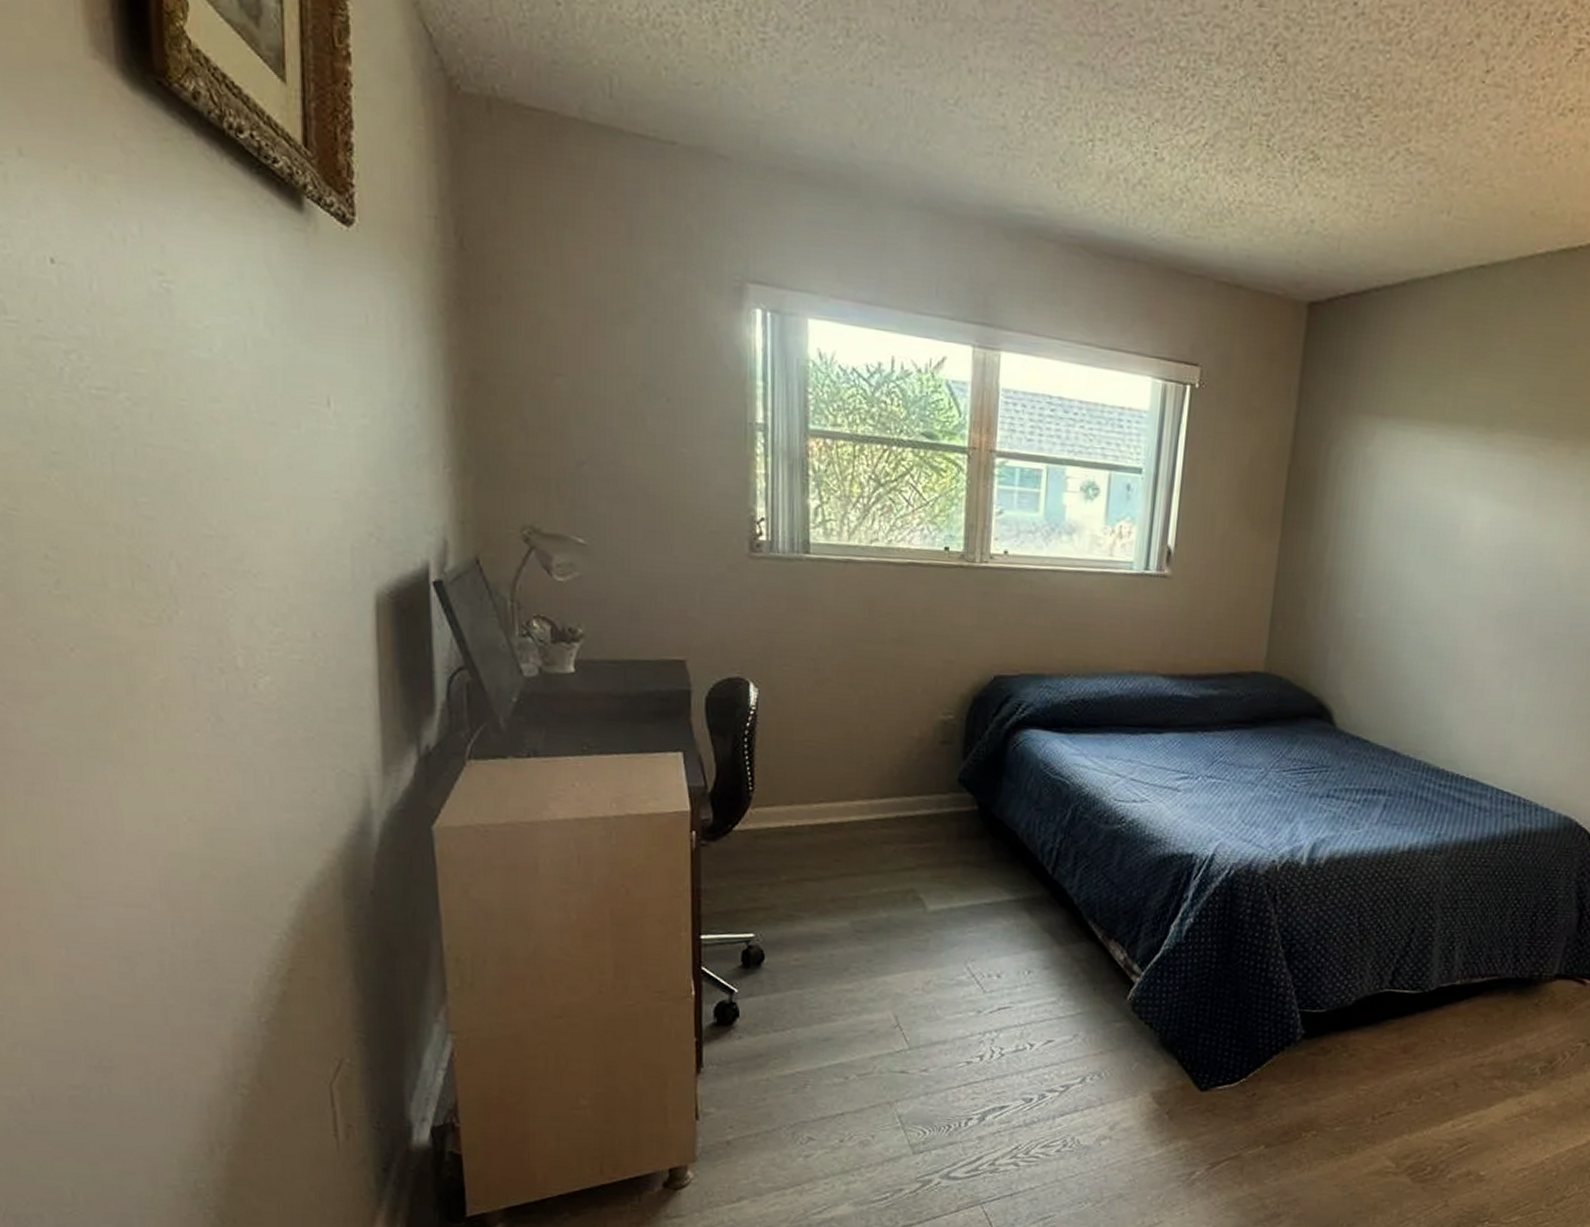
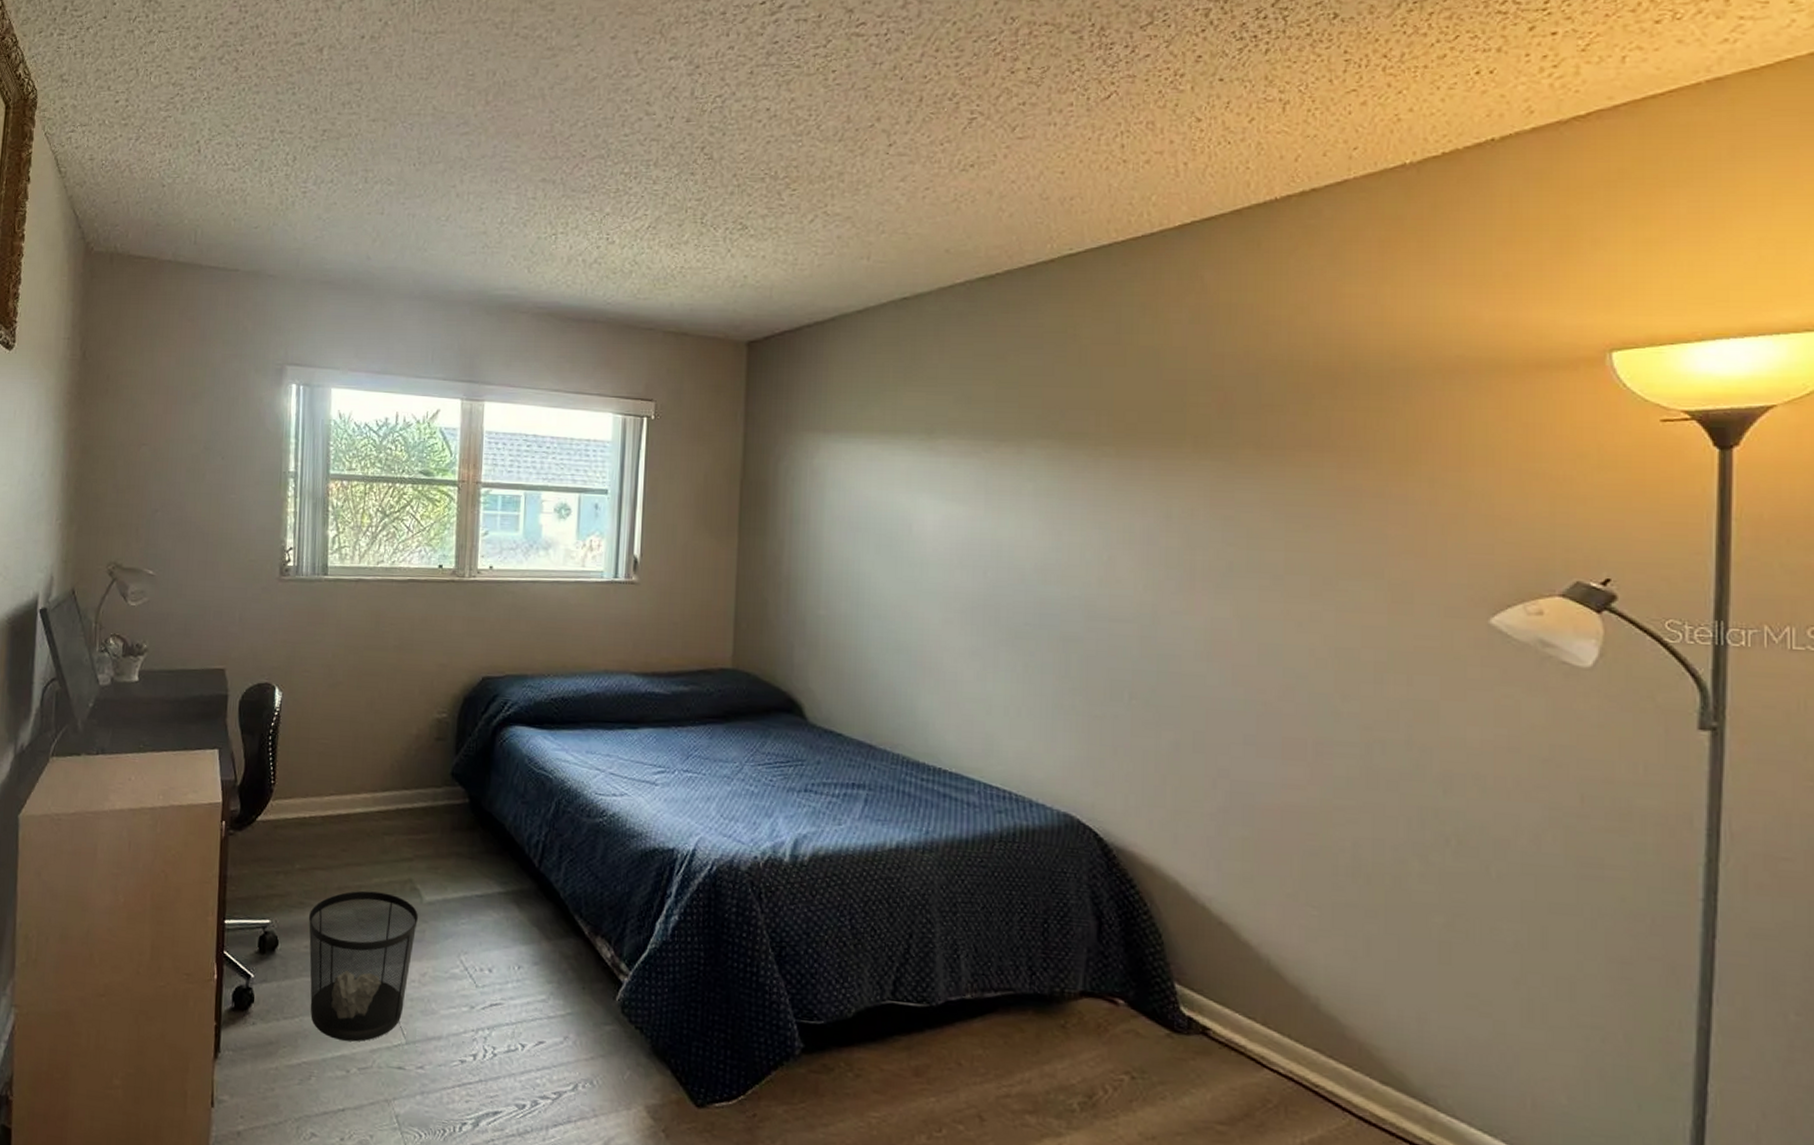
waste bin: none [798,901,921,1050] -> present [308,890,418,1042]

